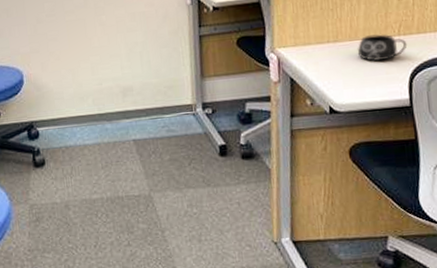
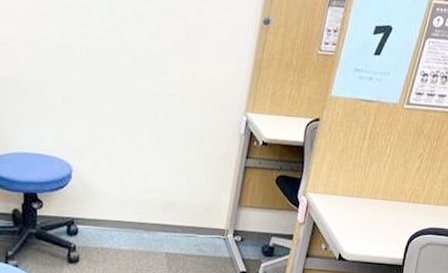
mug: present [357,34,408,62] -> none [372,197,414,222]

